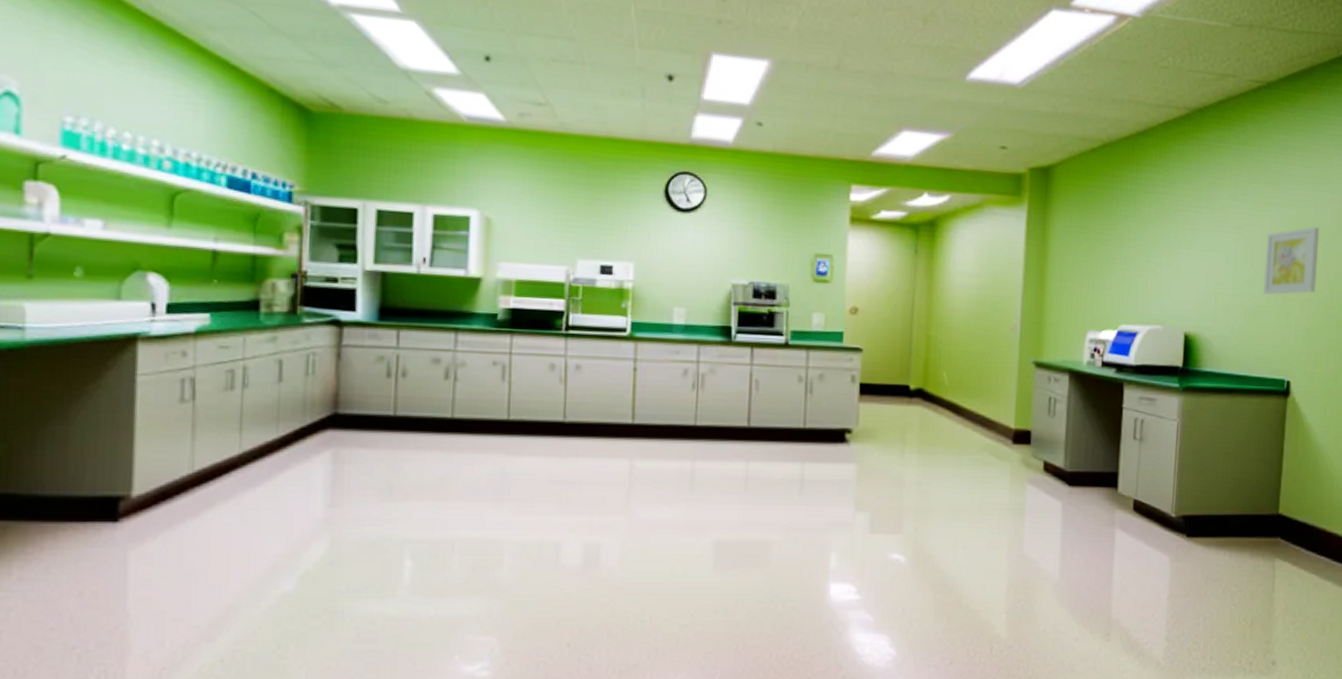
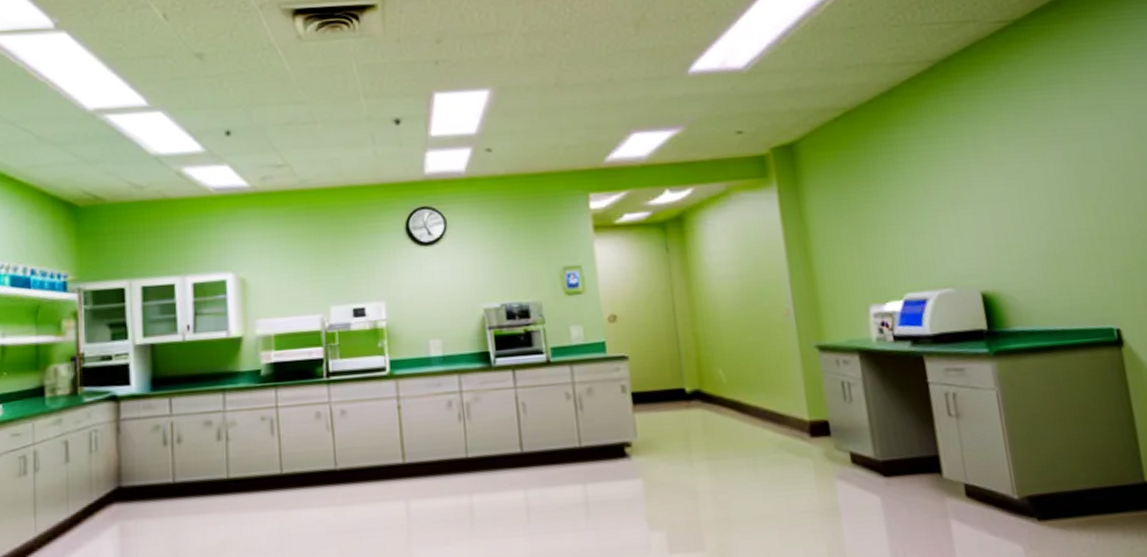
wall art: present [1263,227,1320,295] -> none [1051,158,1125,238]

